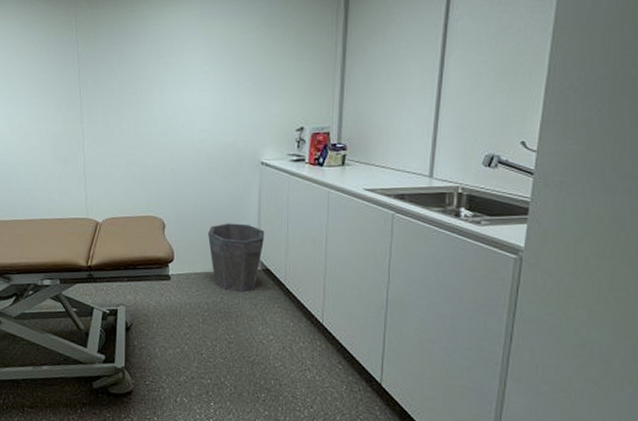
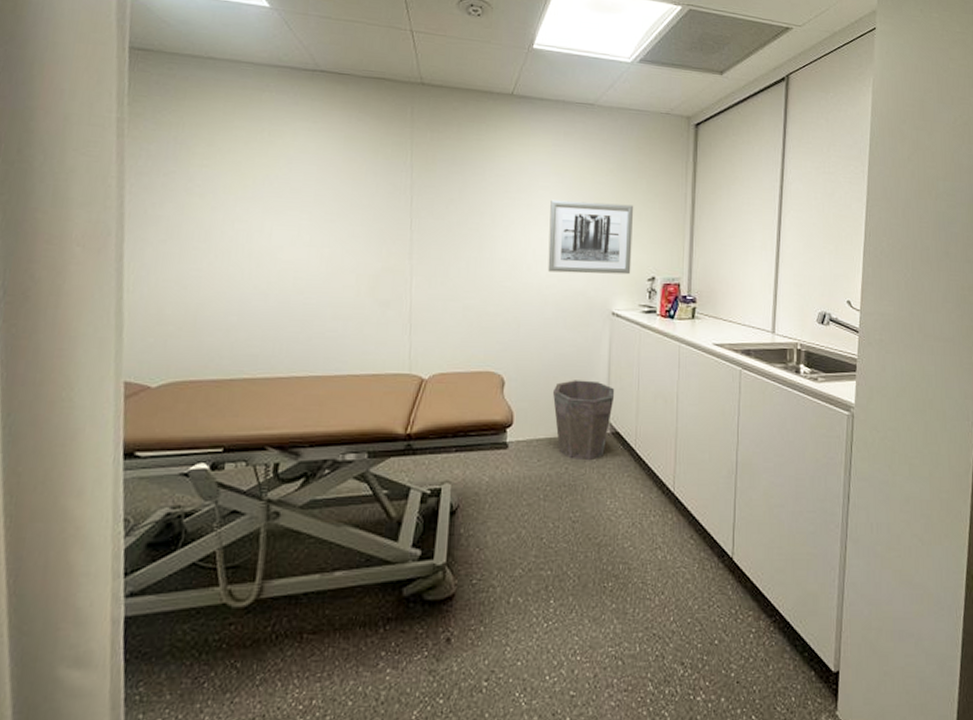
wall art: none [199,59,282,127] -> present [547,199,634,275]

